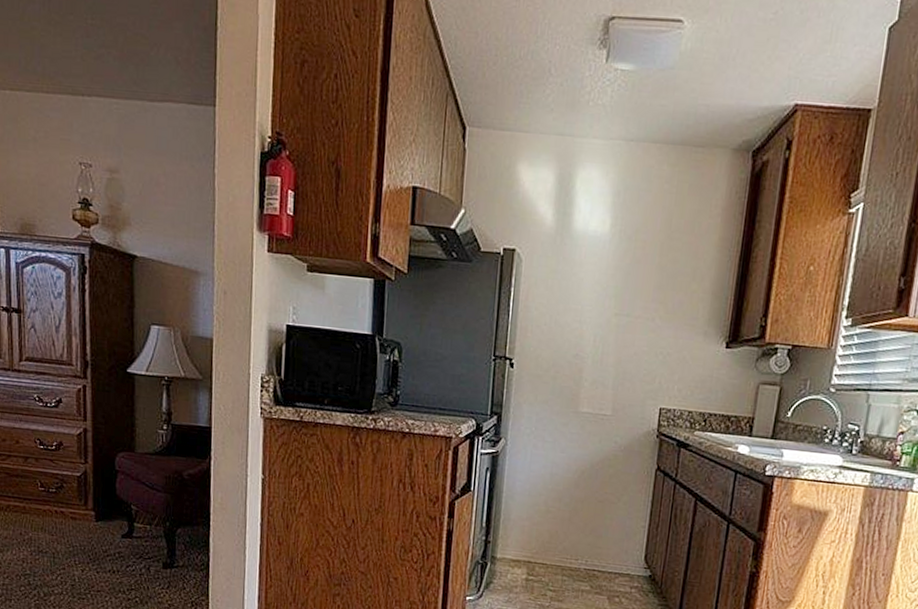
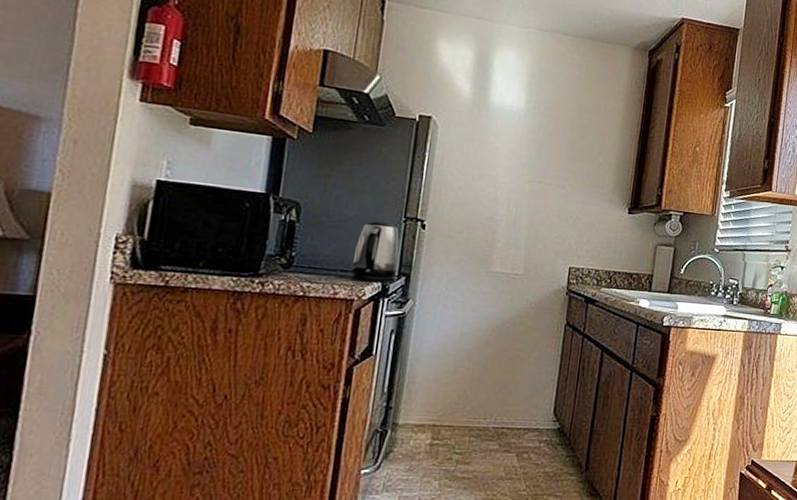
kettle: none [447,360,491,421] -> present [350,221,400,283]

